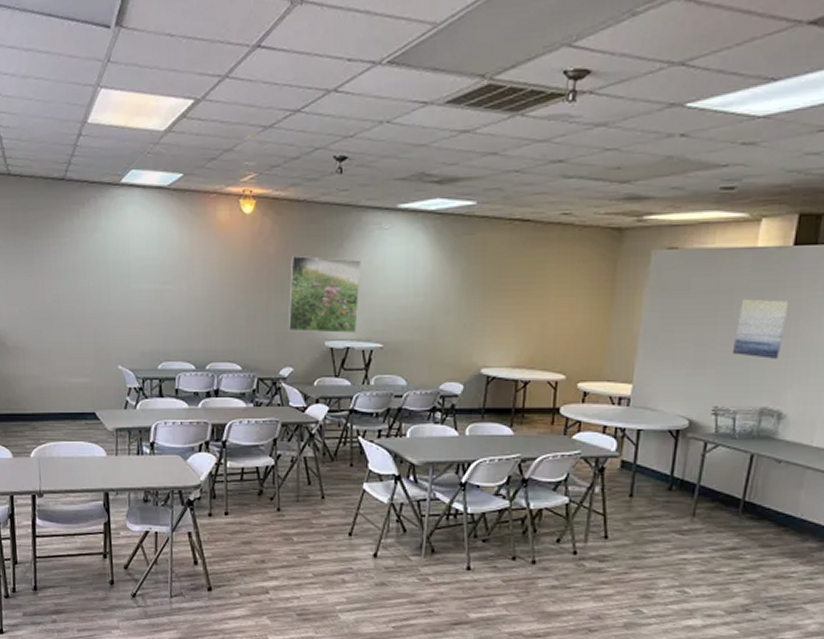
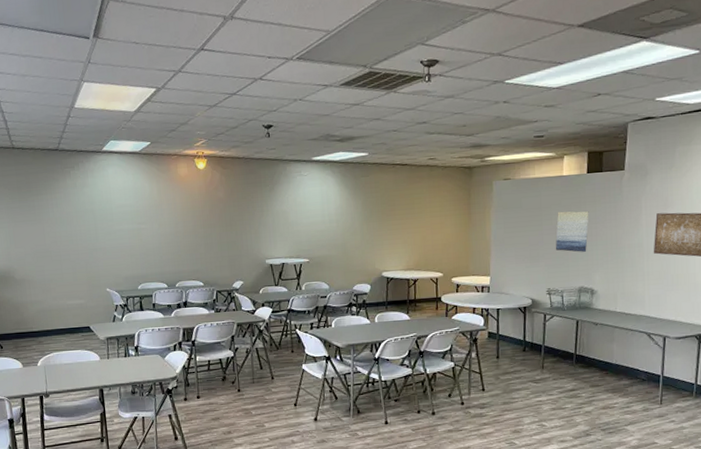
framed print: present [287,256,361,333] -> none [236,198,289,254]

